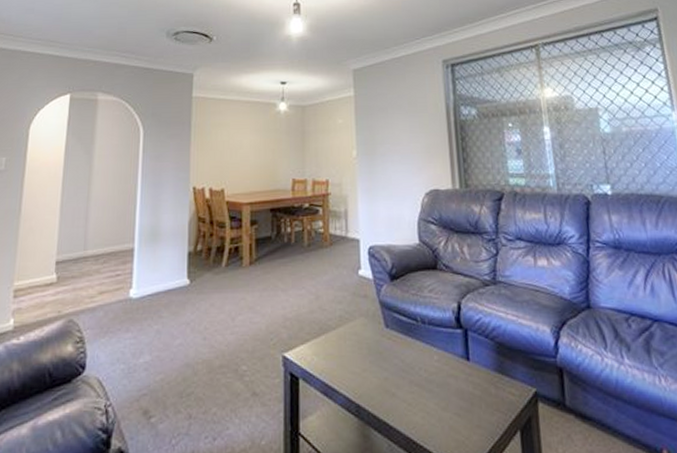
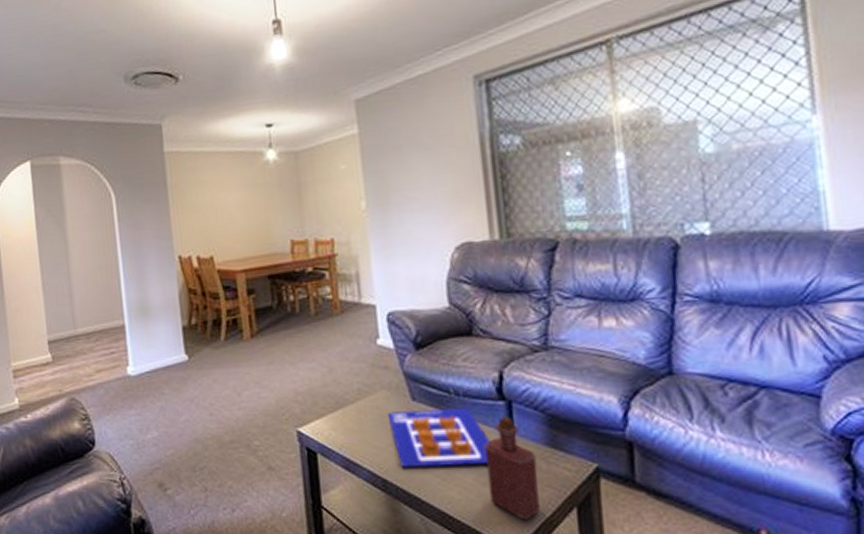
poster: none [364,335,450,393] -> present [387,407,491,468]
bottle: none [445,344,490,444] -> present [484,417,540,520]

